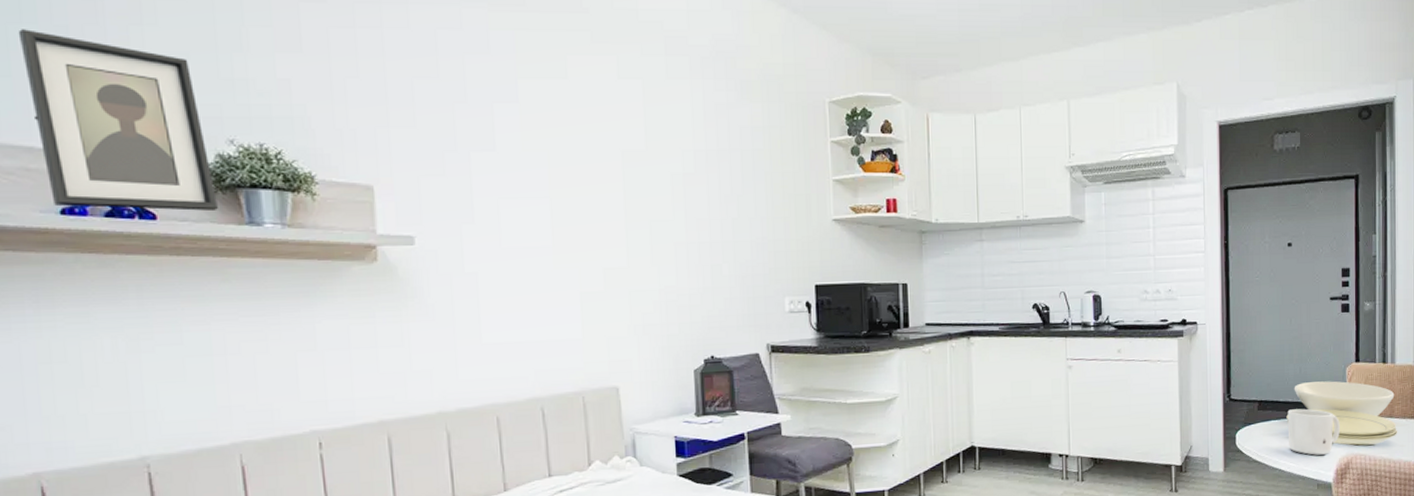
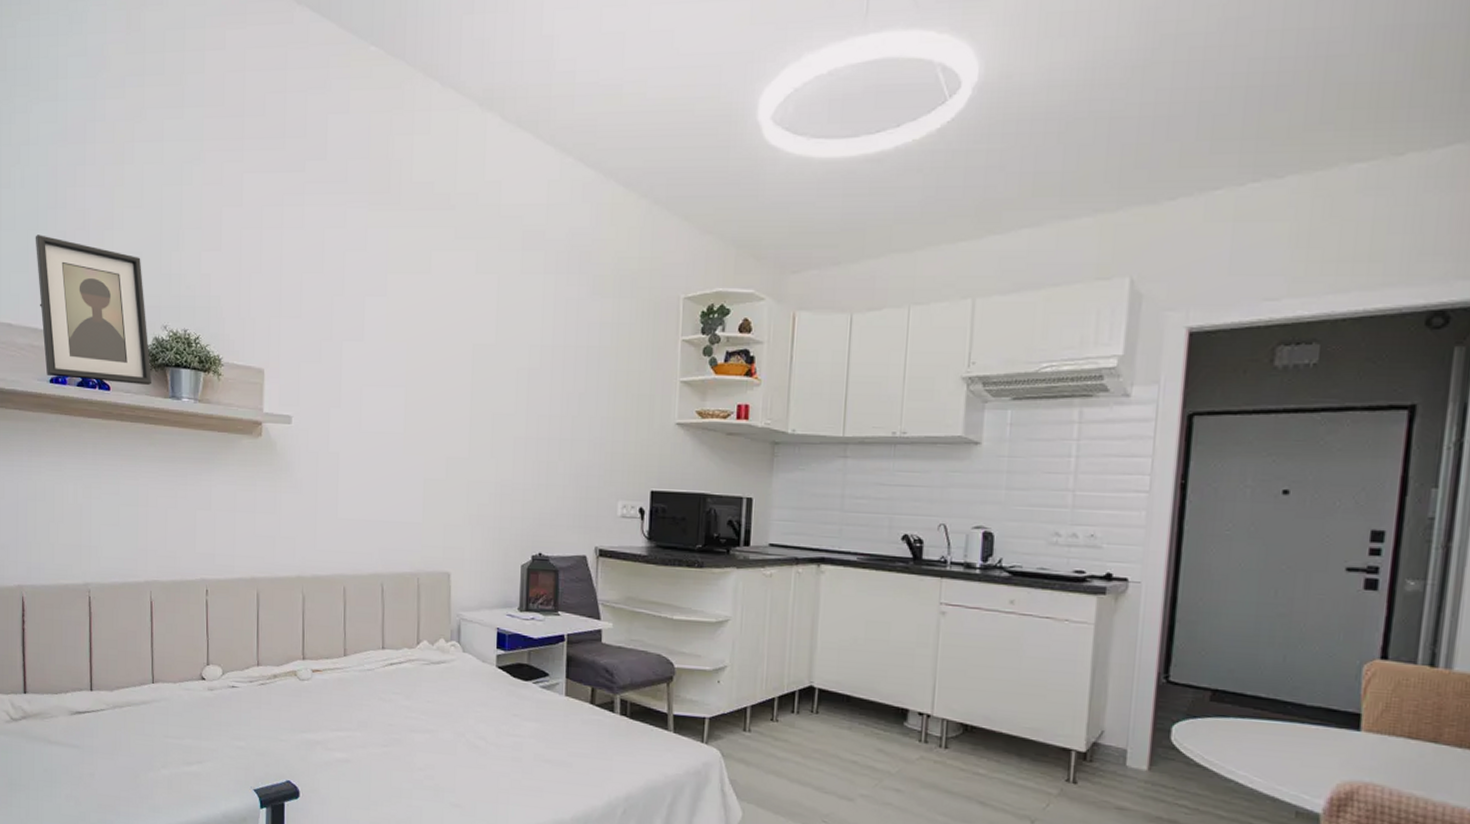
plate: present [1286,408,1398,446] -> none [1254,712,1446,776]
mug: present [1287,408,1341,456] -> none [1254,707,1345,777]
bowl: present [1294,381,1395,417] -> none [1271,675,1446,738]

